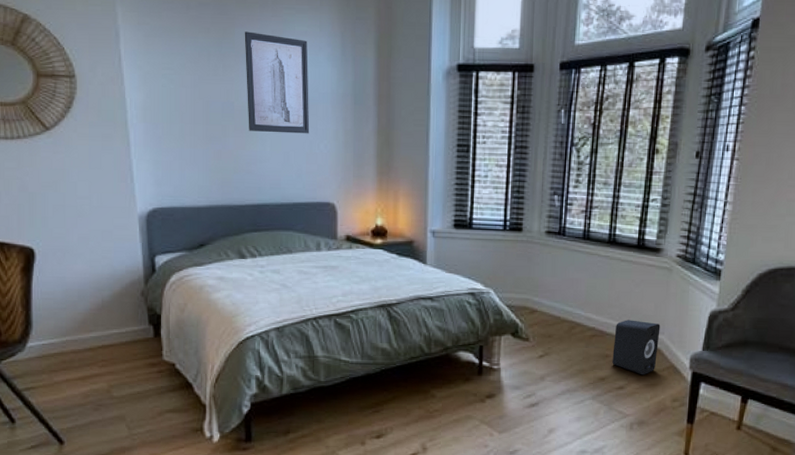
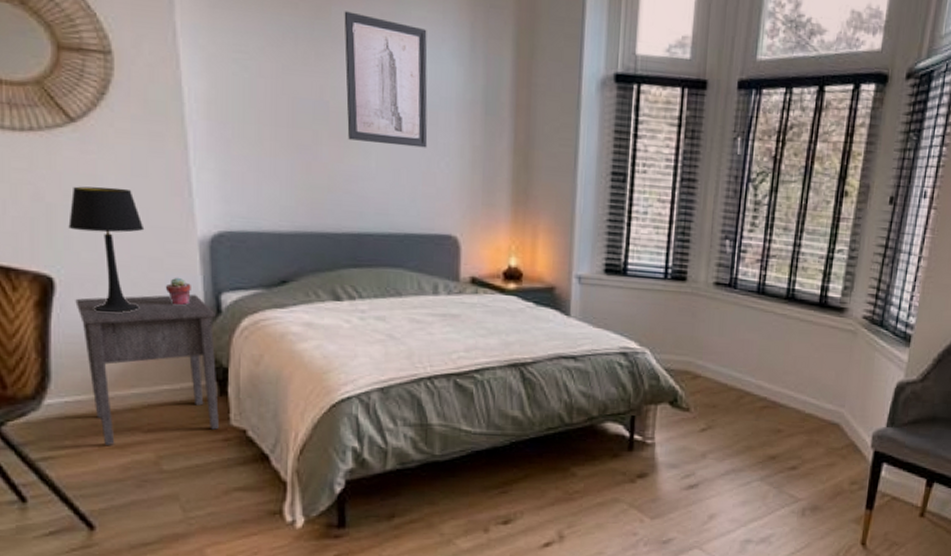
table lamp: none [45,178,99,275] -> present [68,186,145,313]
nightstand: none [50,257,154,377] -> present [75,294,219,445]
potted succulent: none [114,245,133,267] -> present [165,277,191,306]
speaker: present [612,320,660,375] -> none [785,389,841,454]

